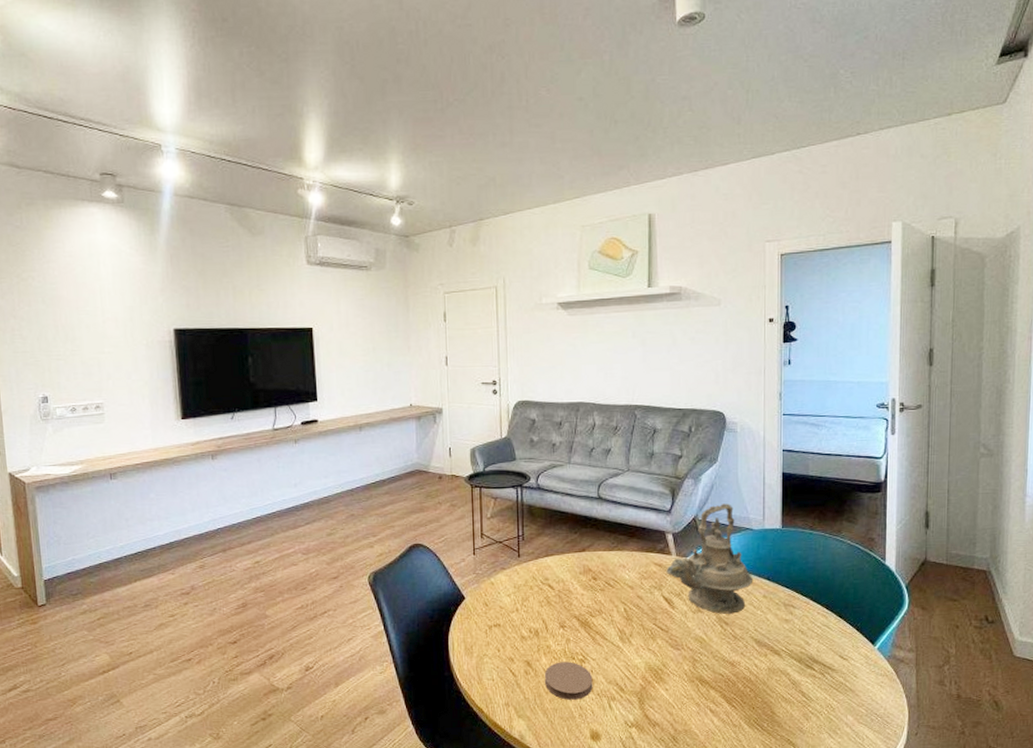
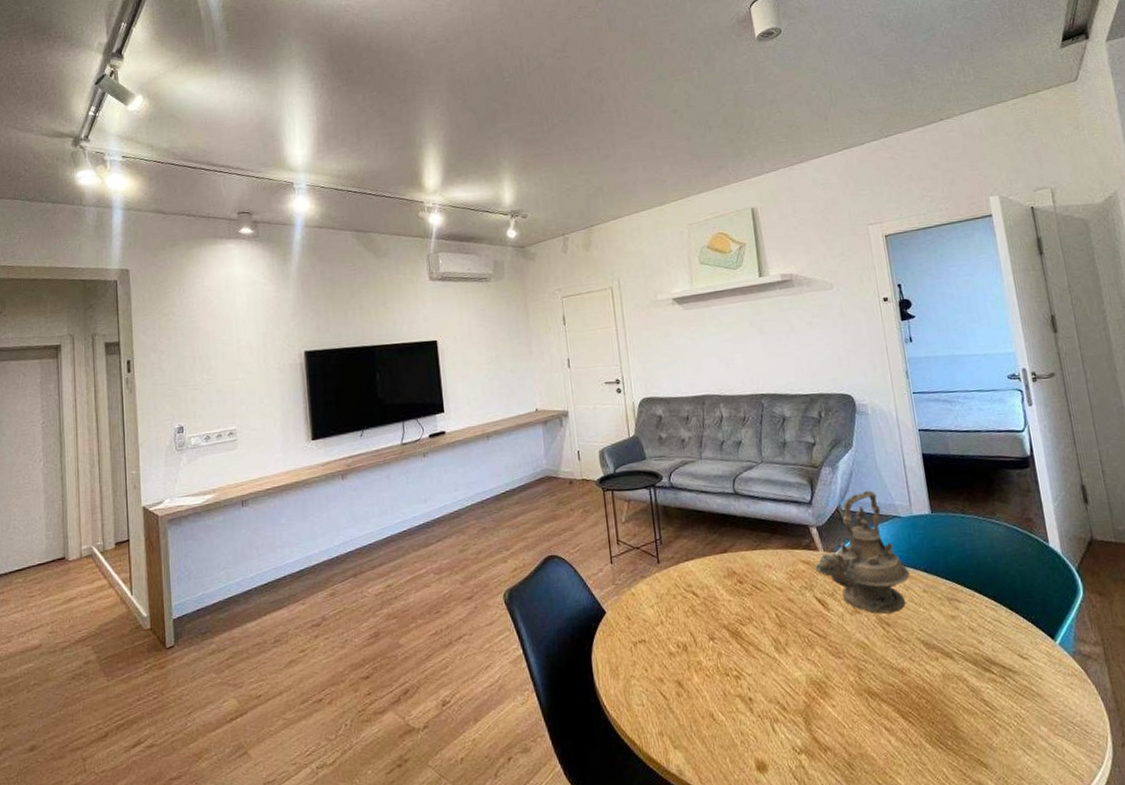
coaster: present [544,661,593,700] -> none [697,679,753,725]

